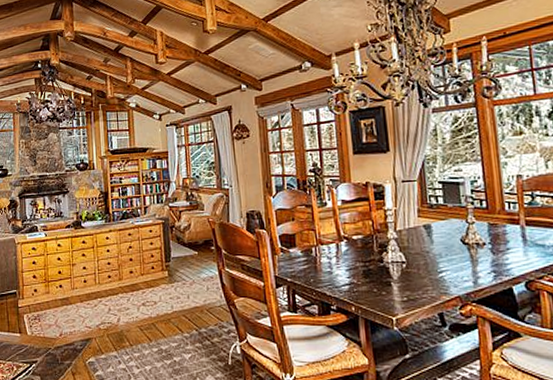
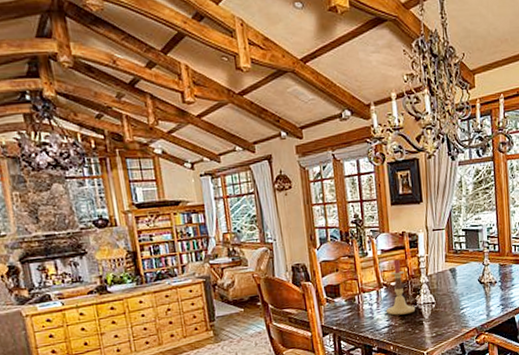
candlestick: none [347,211,382,273] -> present [387,259,416,316]

